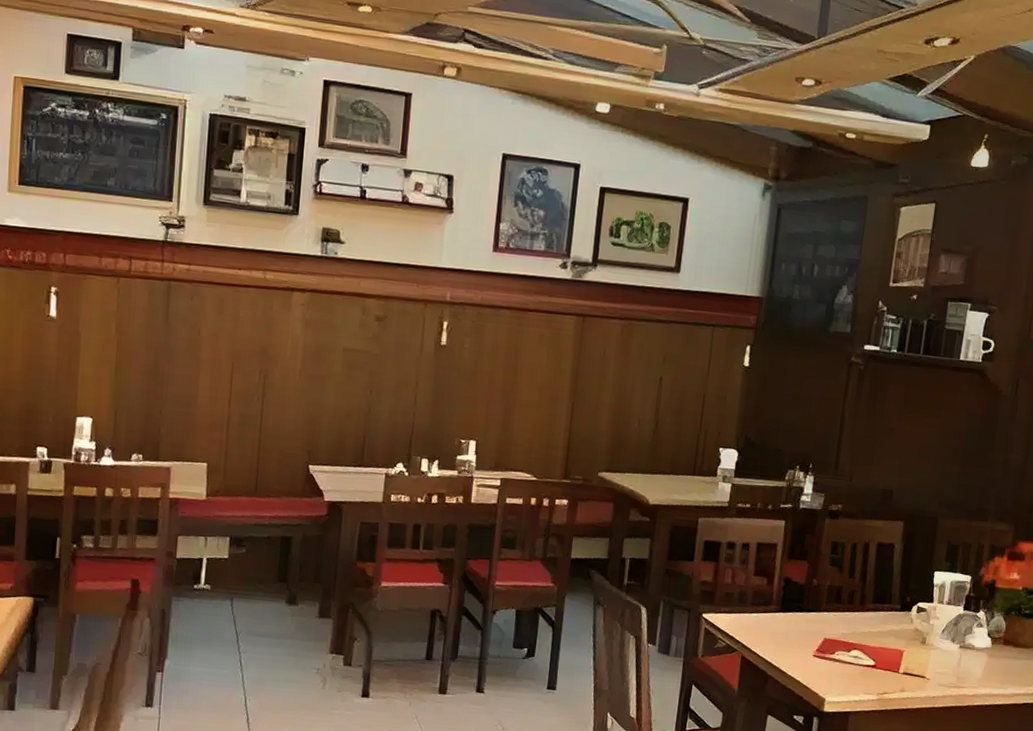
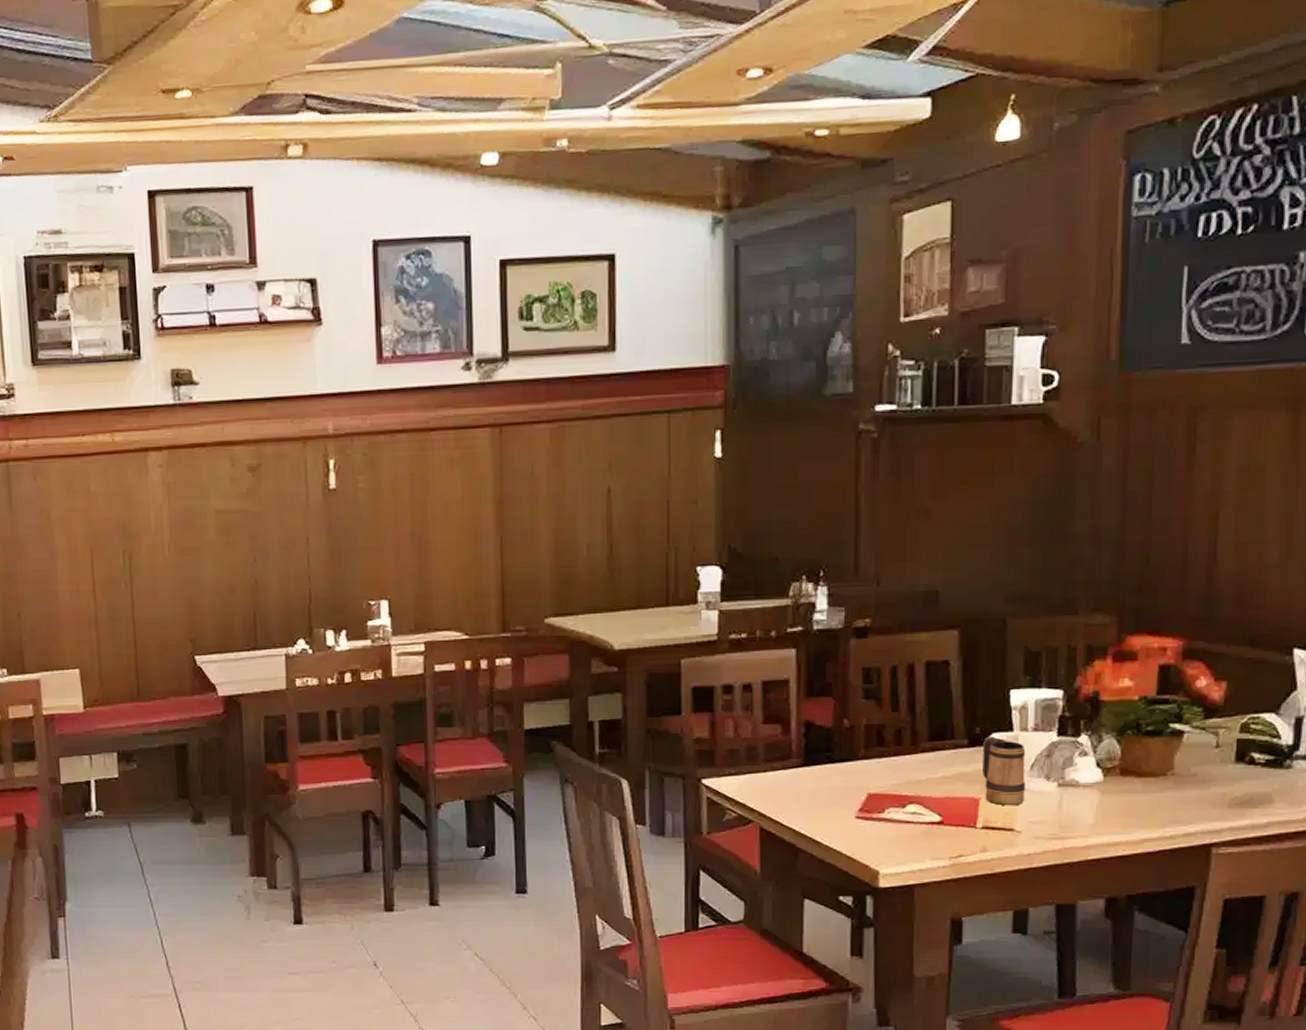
beer mug: none [907,604,940,659] -> present [982,736,1026,806]

